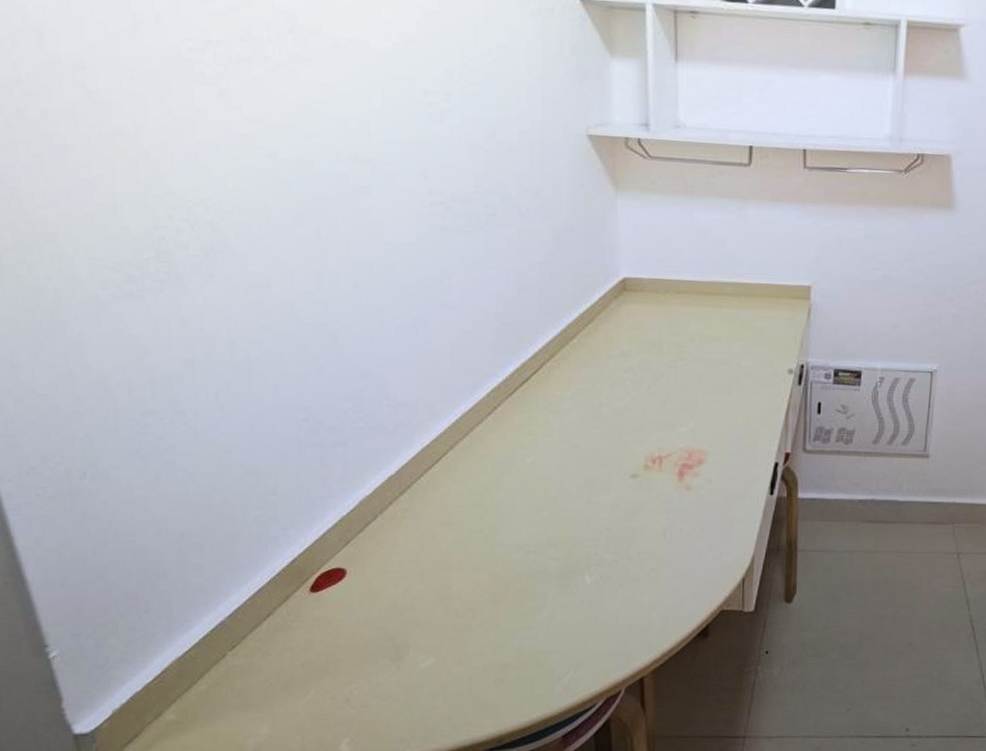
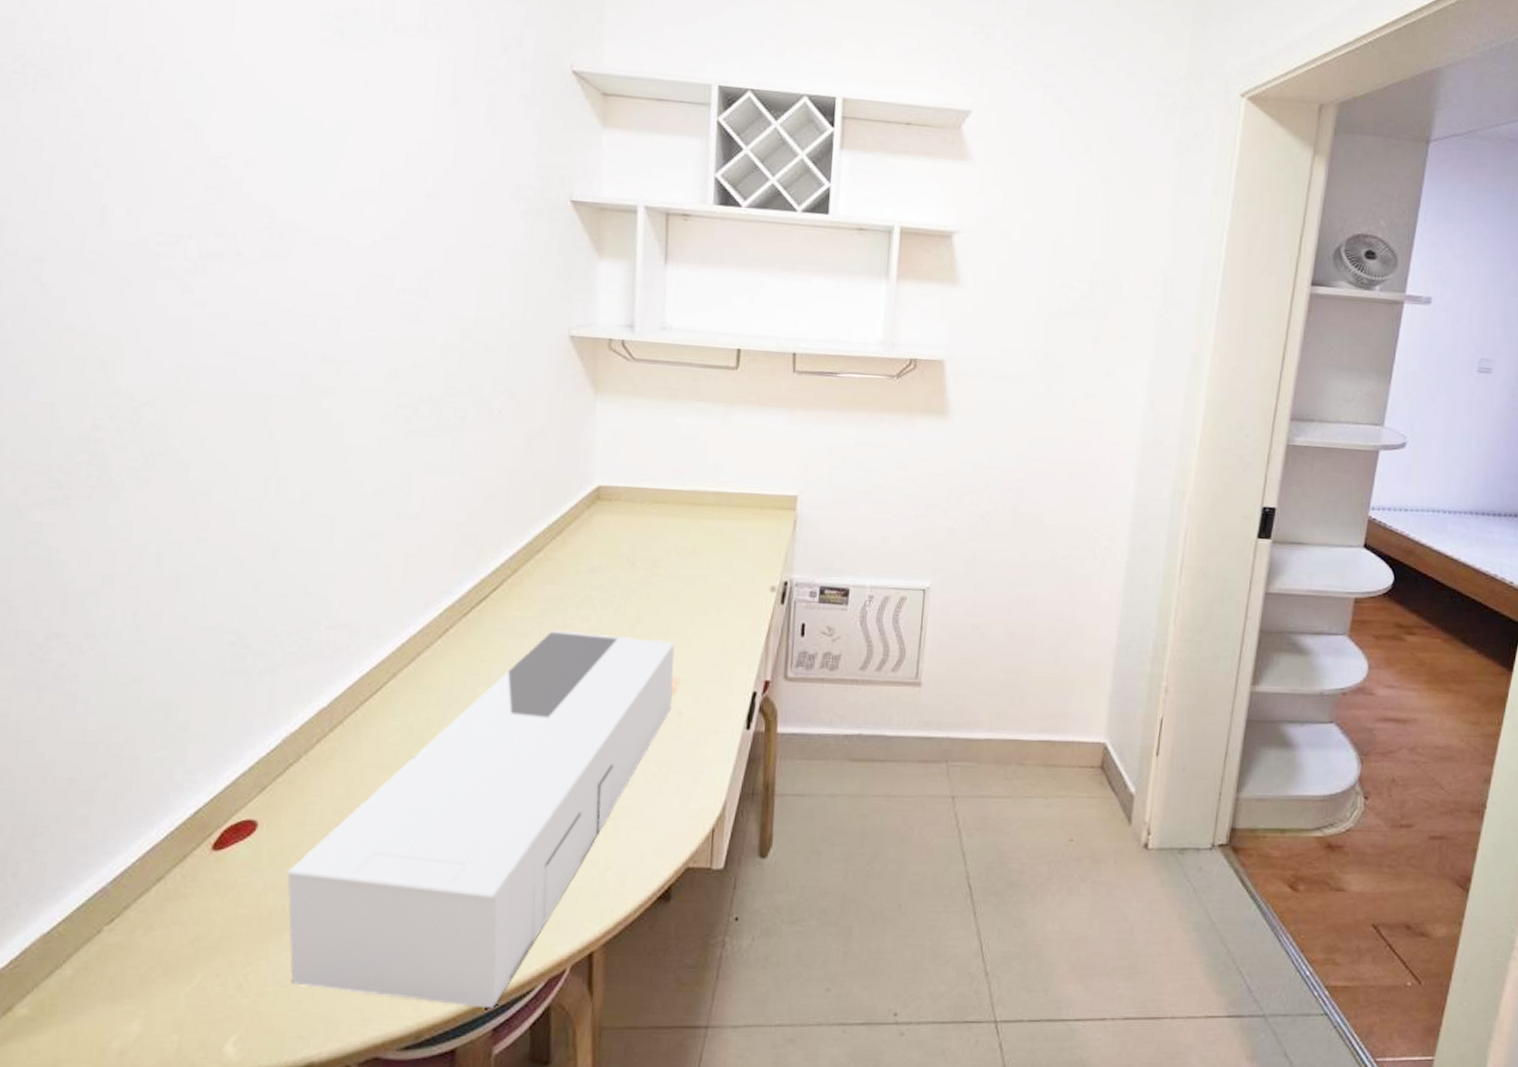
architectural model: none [375,408,703,720] -> present [286,629,675,1009]

